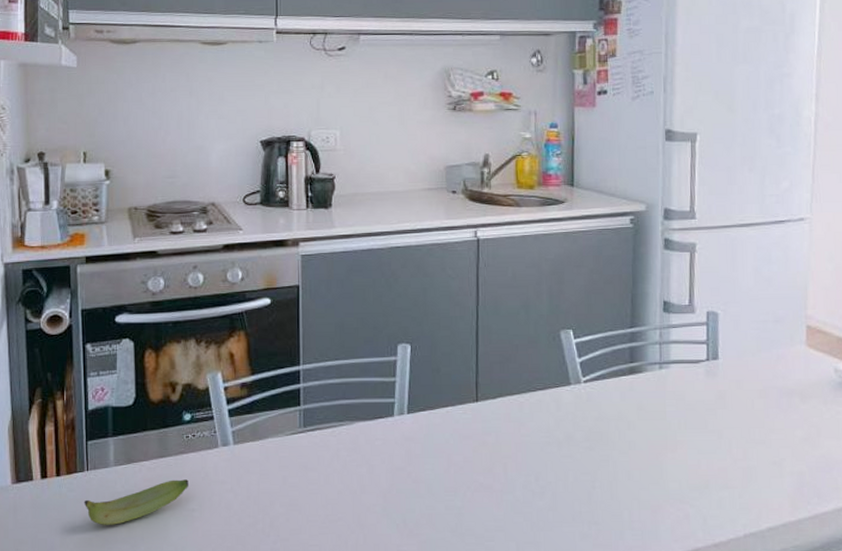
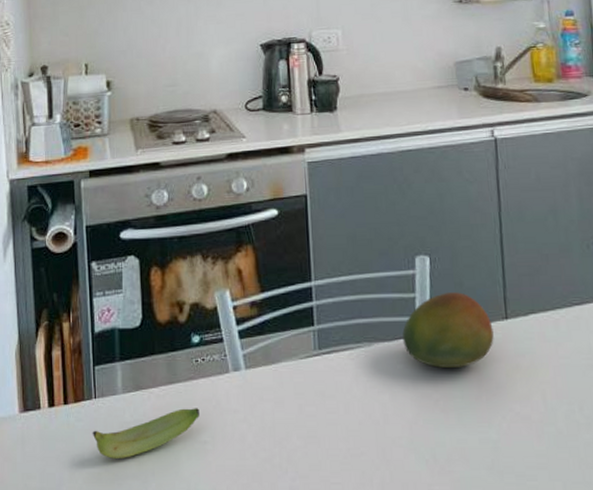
fruit: none [382,377,465,445] -> present [402,292,494,369]

